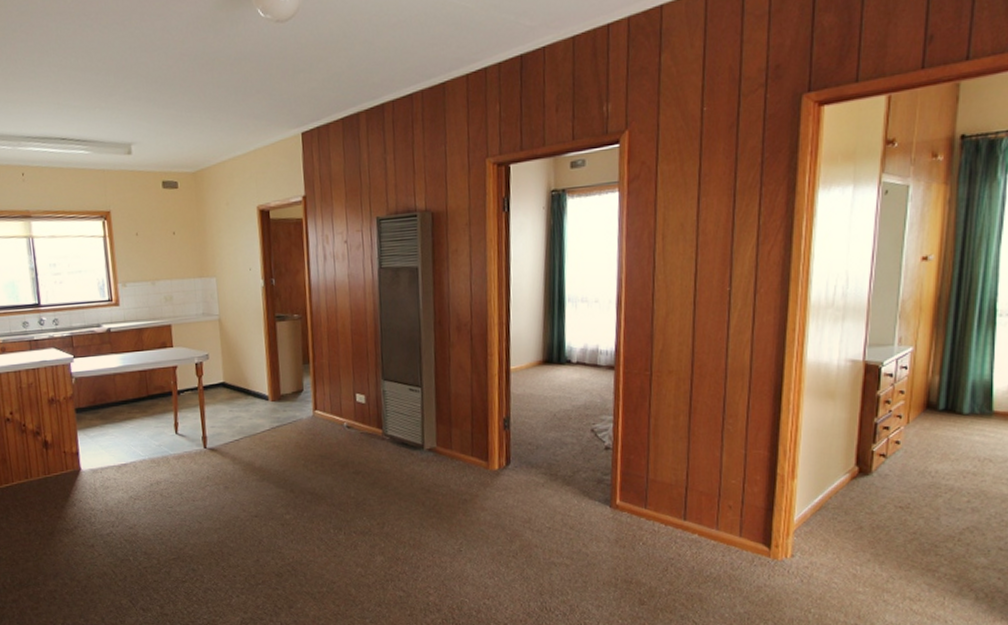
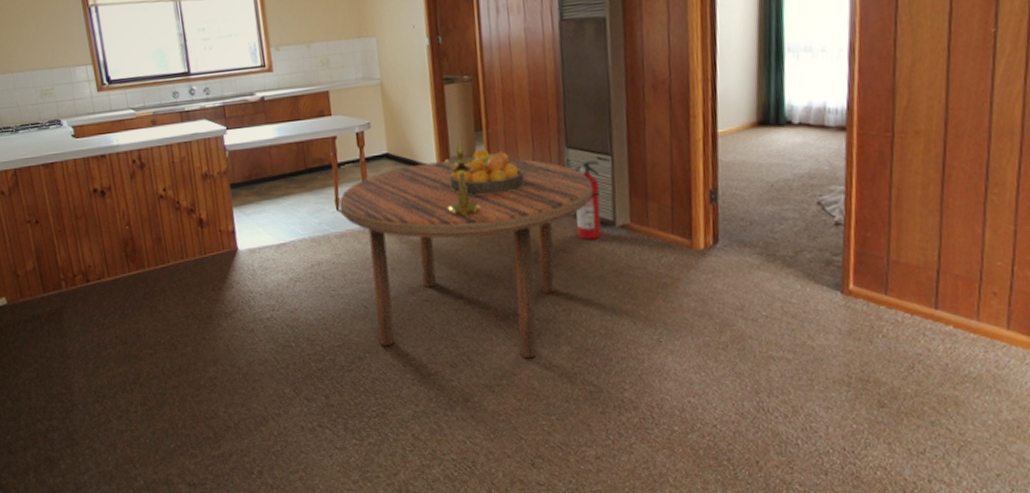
dining table: none [177,388,405,568] -> present [338,158,593,359]
candlestick: none [276,371,307,440] -> present [445,140,481,217]
fruit bowl: none [279,379,346,421] -> present [449,148,525,195]
fire extinguisher: none [390,391,412,461] -> present [575,160,601,240]

